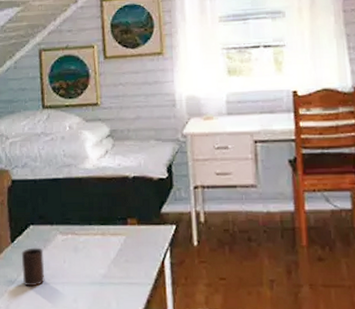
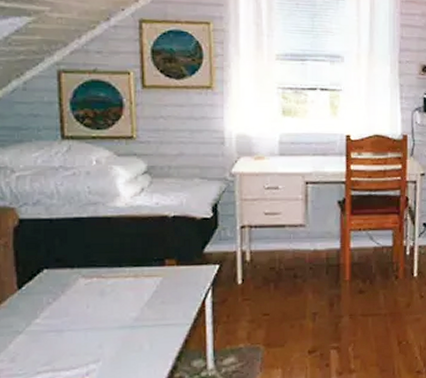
cup: present [21,247,45,287] -> none [31,293,63,336]

